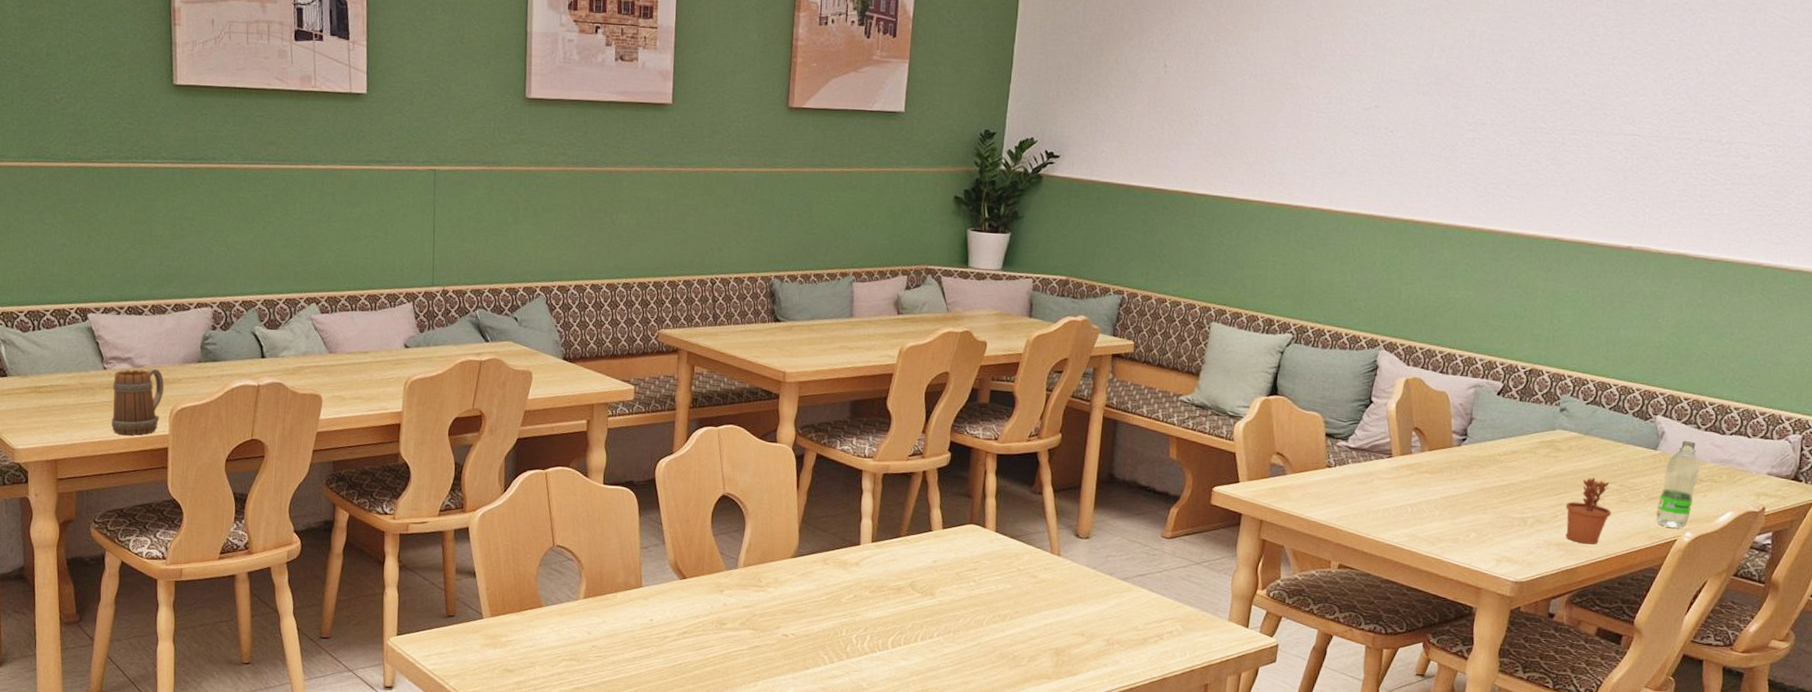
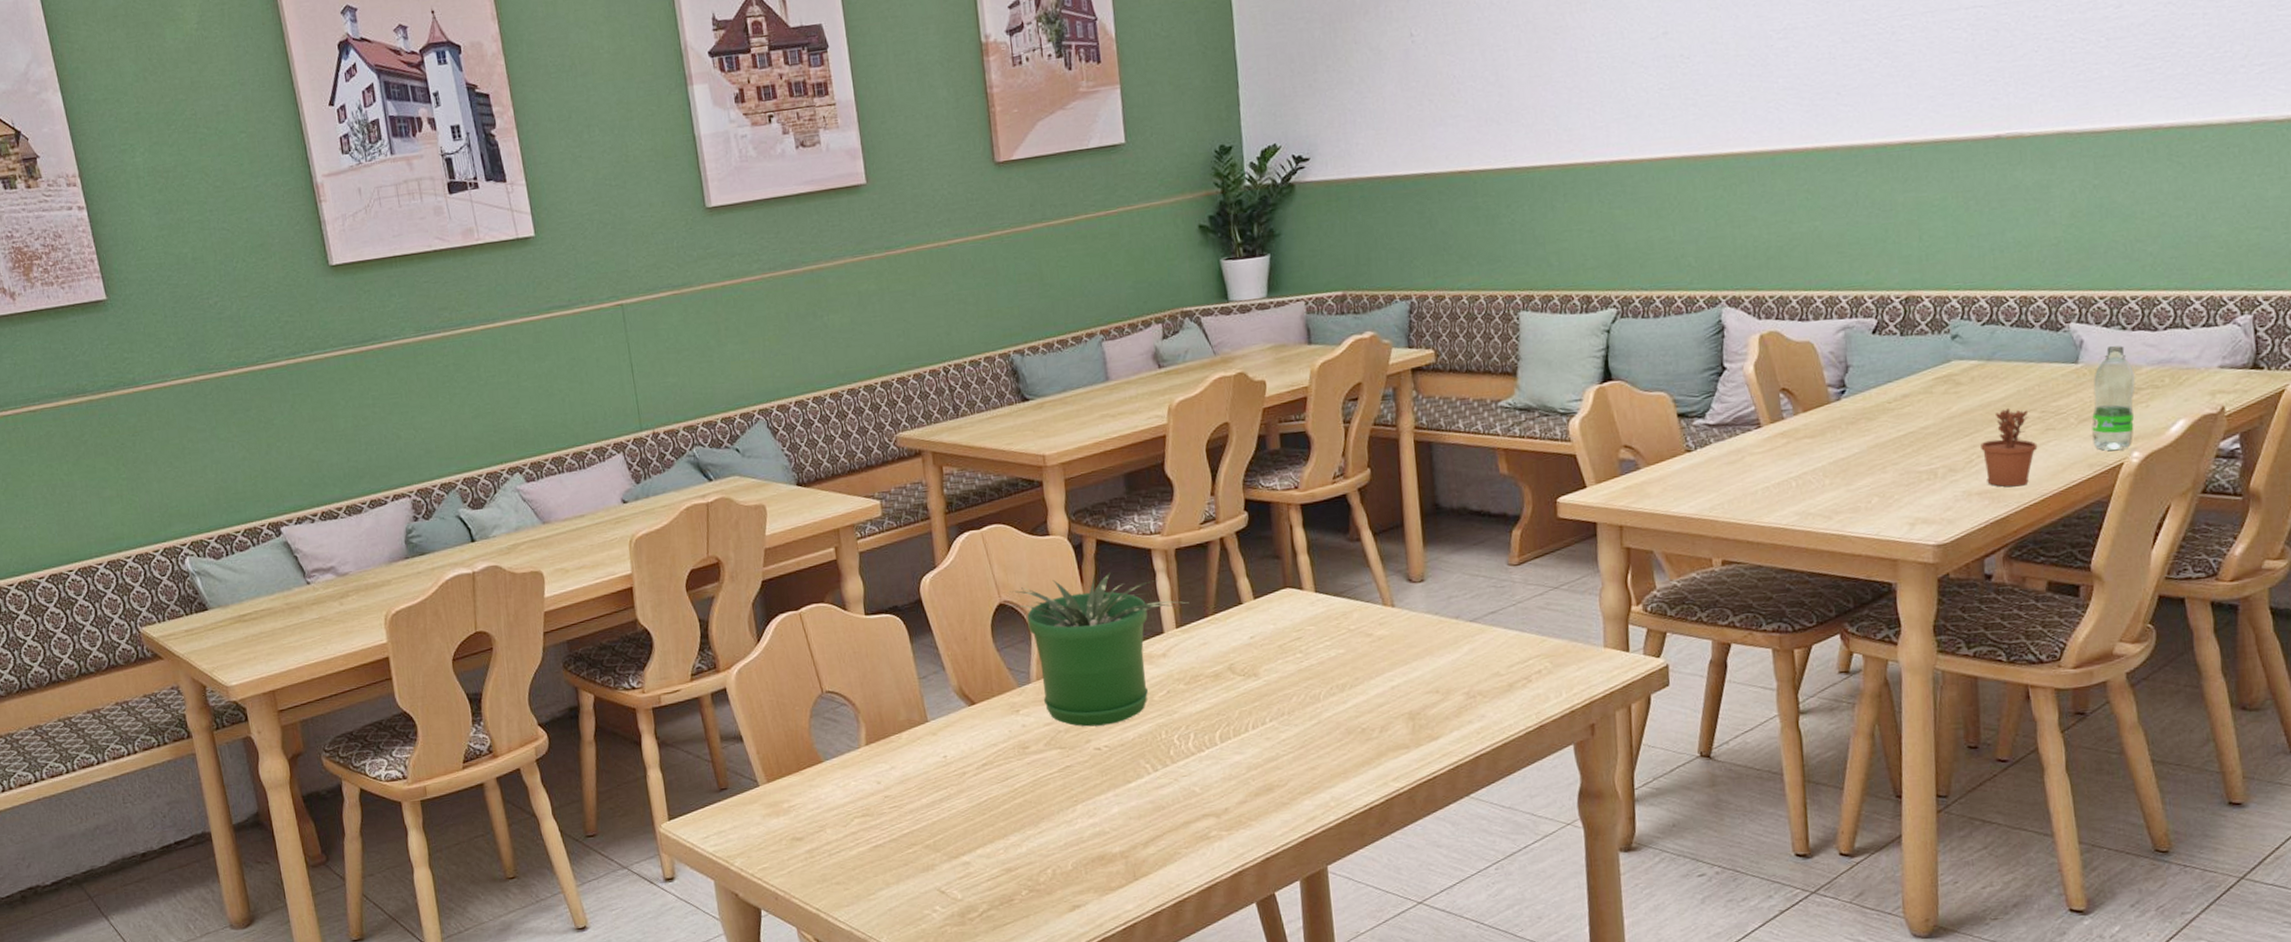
beer mug: present [112,368,165,435] -> none [319,573,375,652]
planter: none [728,482,887,616] -> present [1006,573,1189,727]

